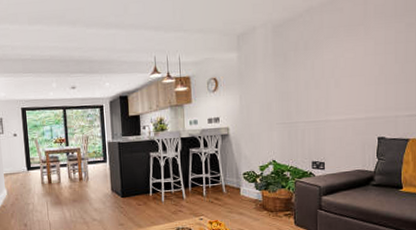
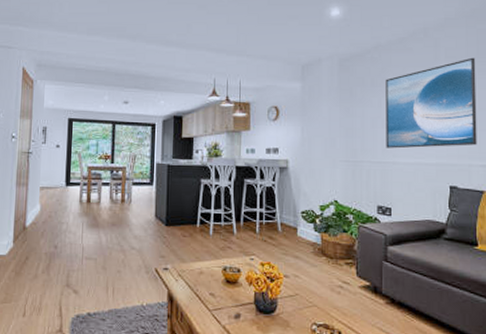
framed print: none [317,11,404,108] -> present [385,57,477,149]

